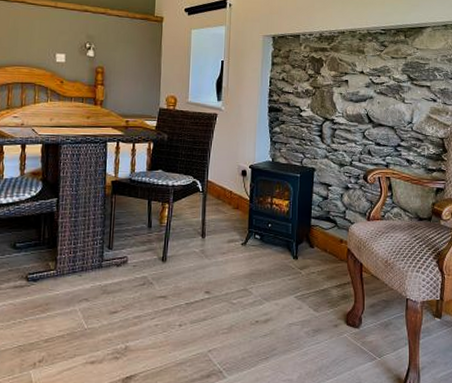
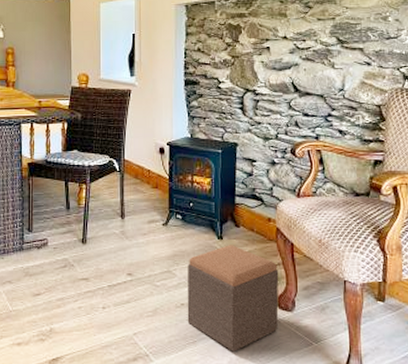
footstool: none [261,264,348,367] -> present [187,245,279,352]

